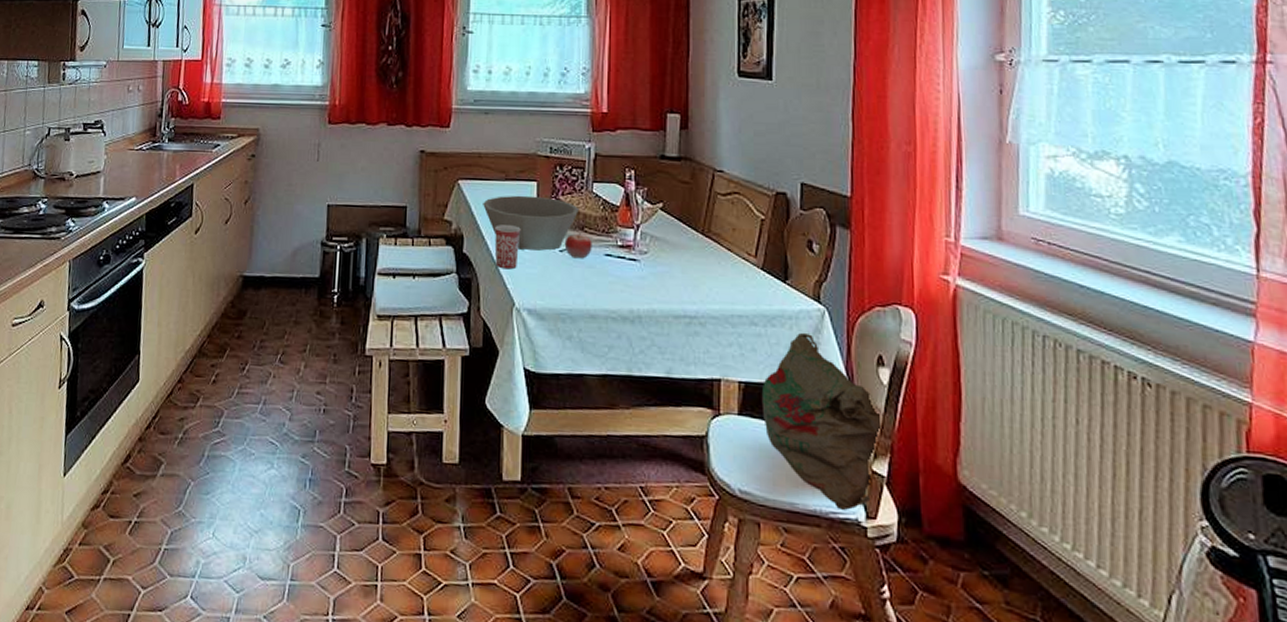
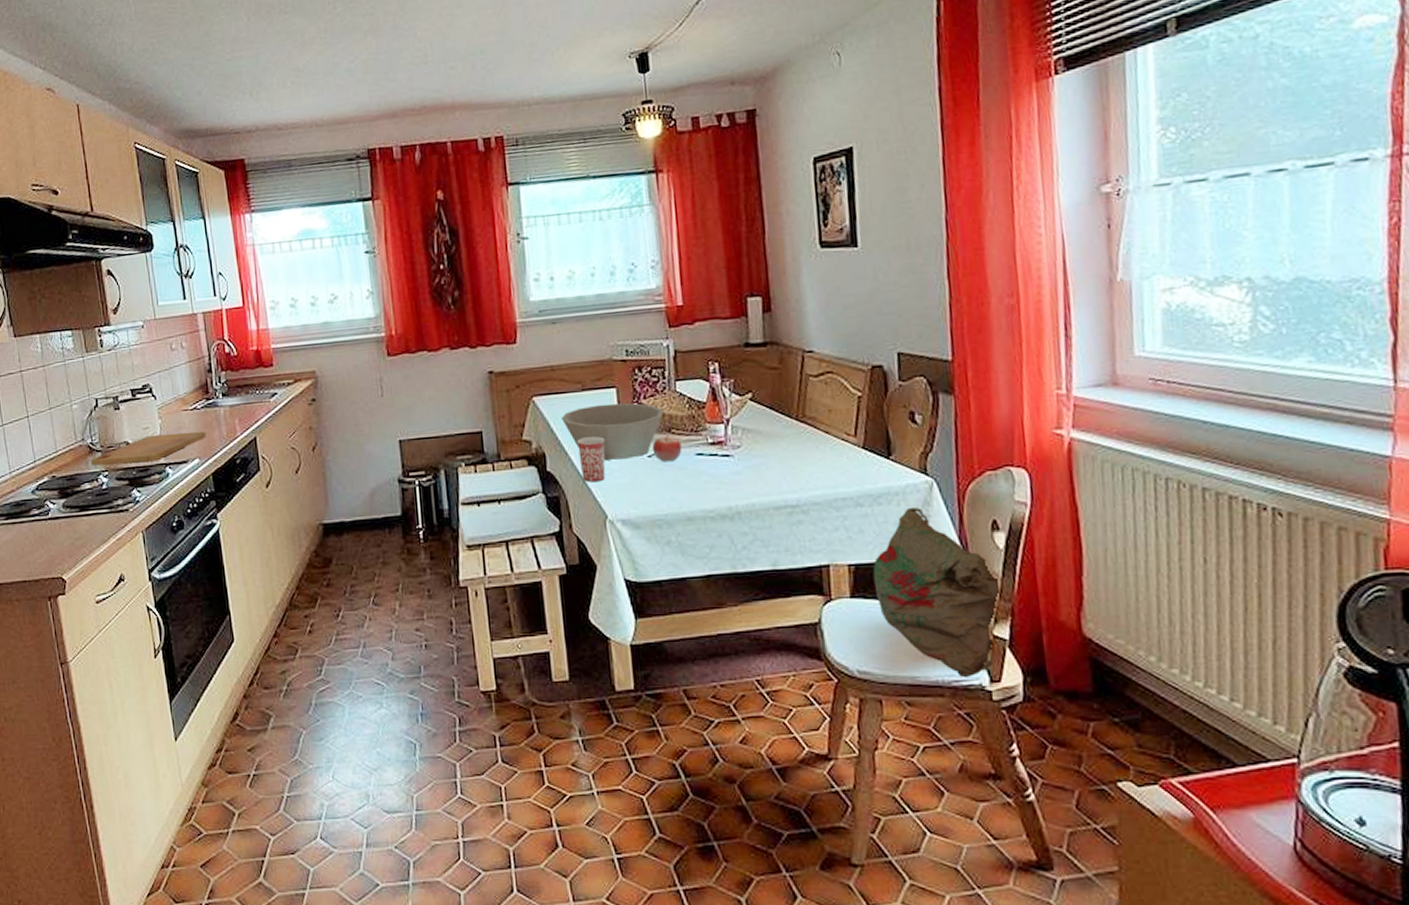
cutting board: none [32,169,147,194] -> present [90,431,206,466]

